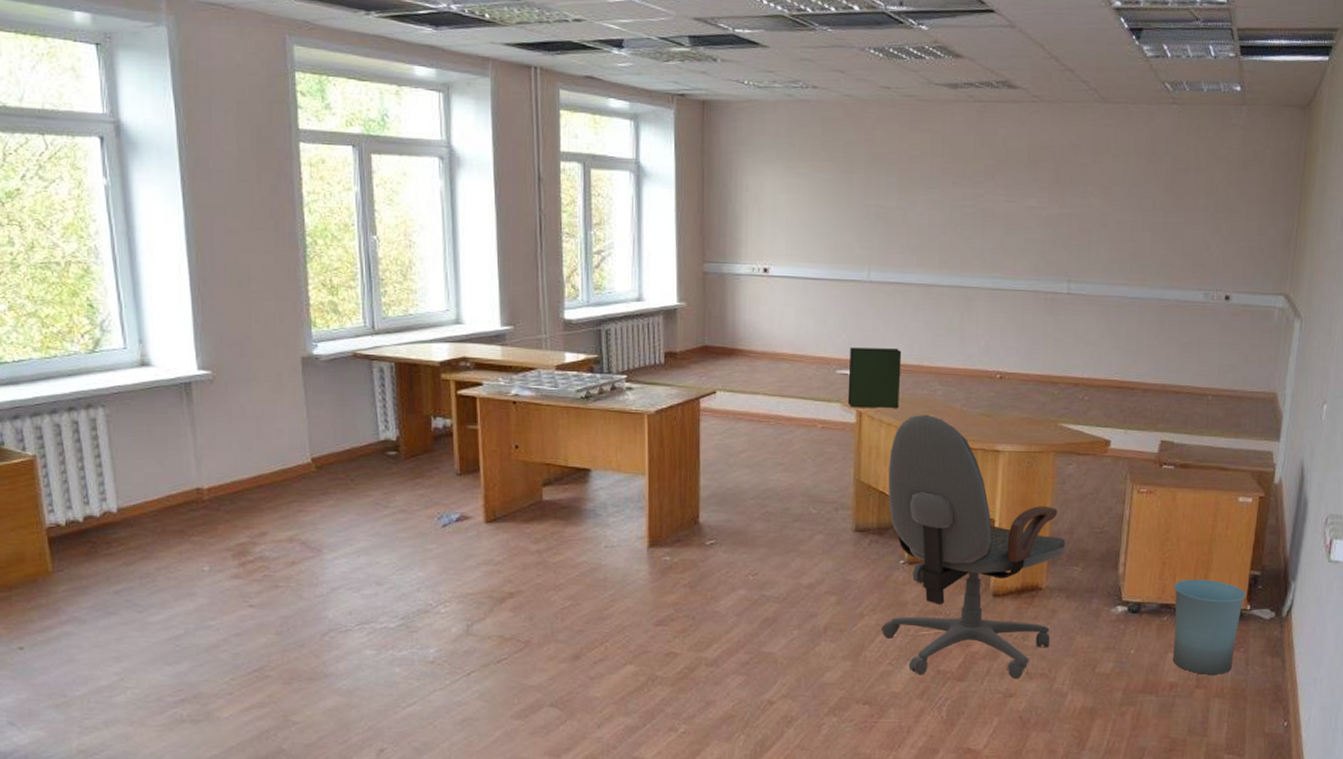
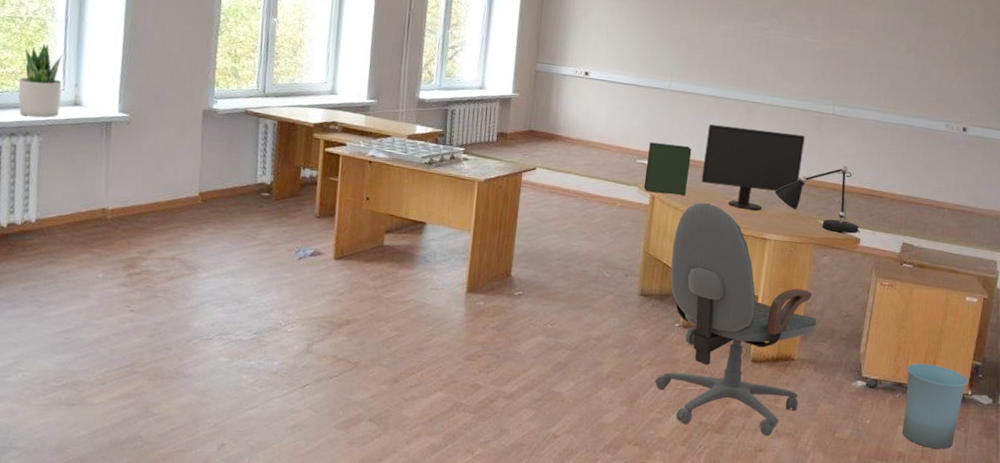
planter: none [67,292,124,385] -> present [18,44,63,118]
computer monitor: none [915,319,1036,419] -> present [701,124,805,211]
desk lamp: none [1005,354,1110,435] -> present [774,165,861,234]

